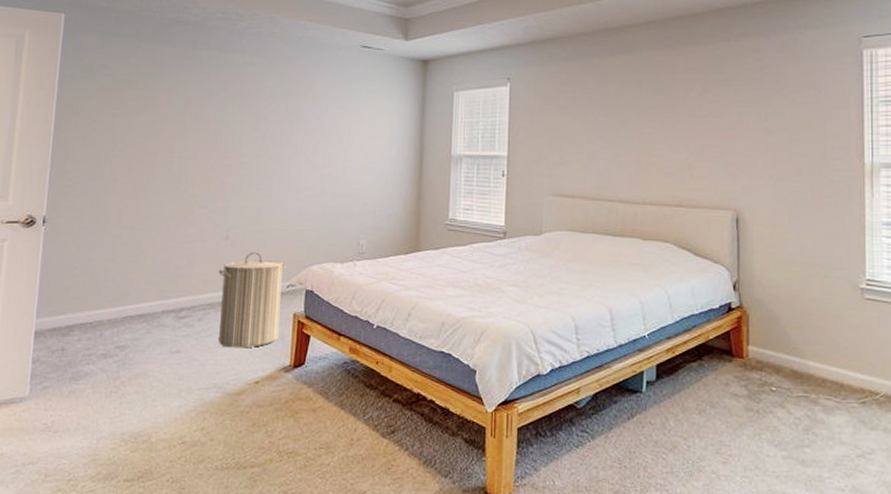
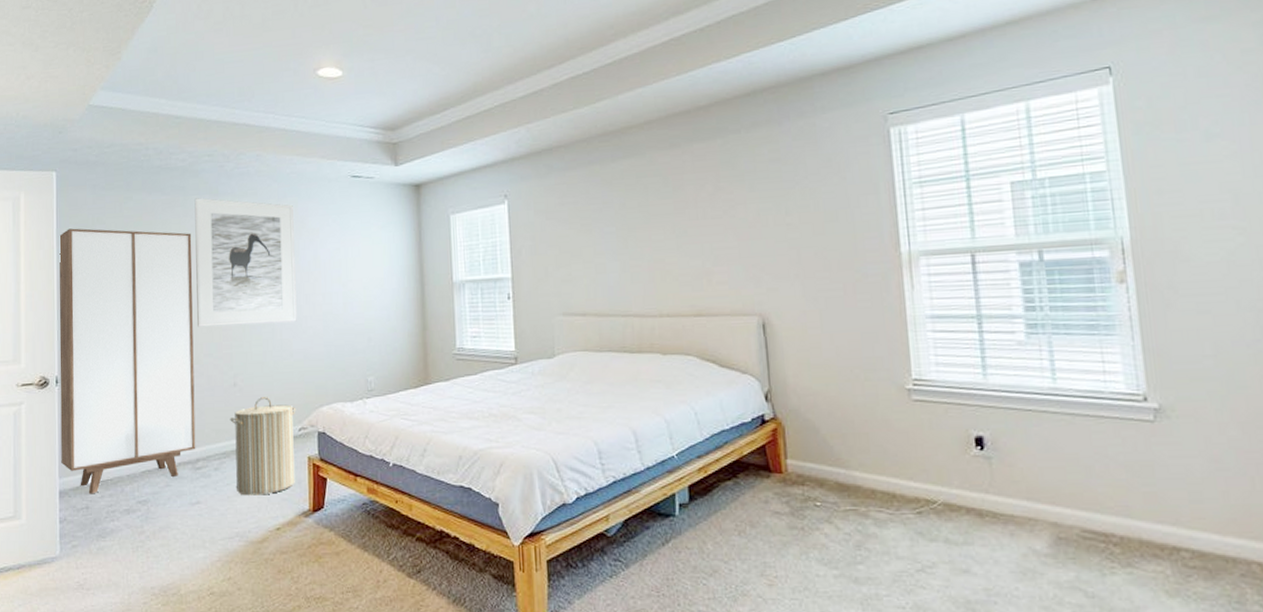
wardrobe: none [40,71,198,337] -> present [59,228,196,494]
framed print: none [195,53,302,181] -> present [194,198,297,327]

